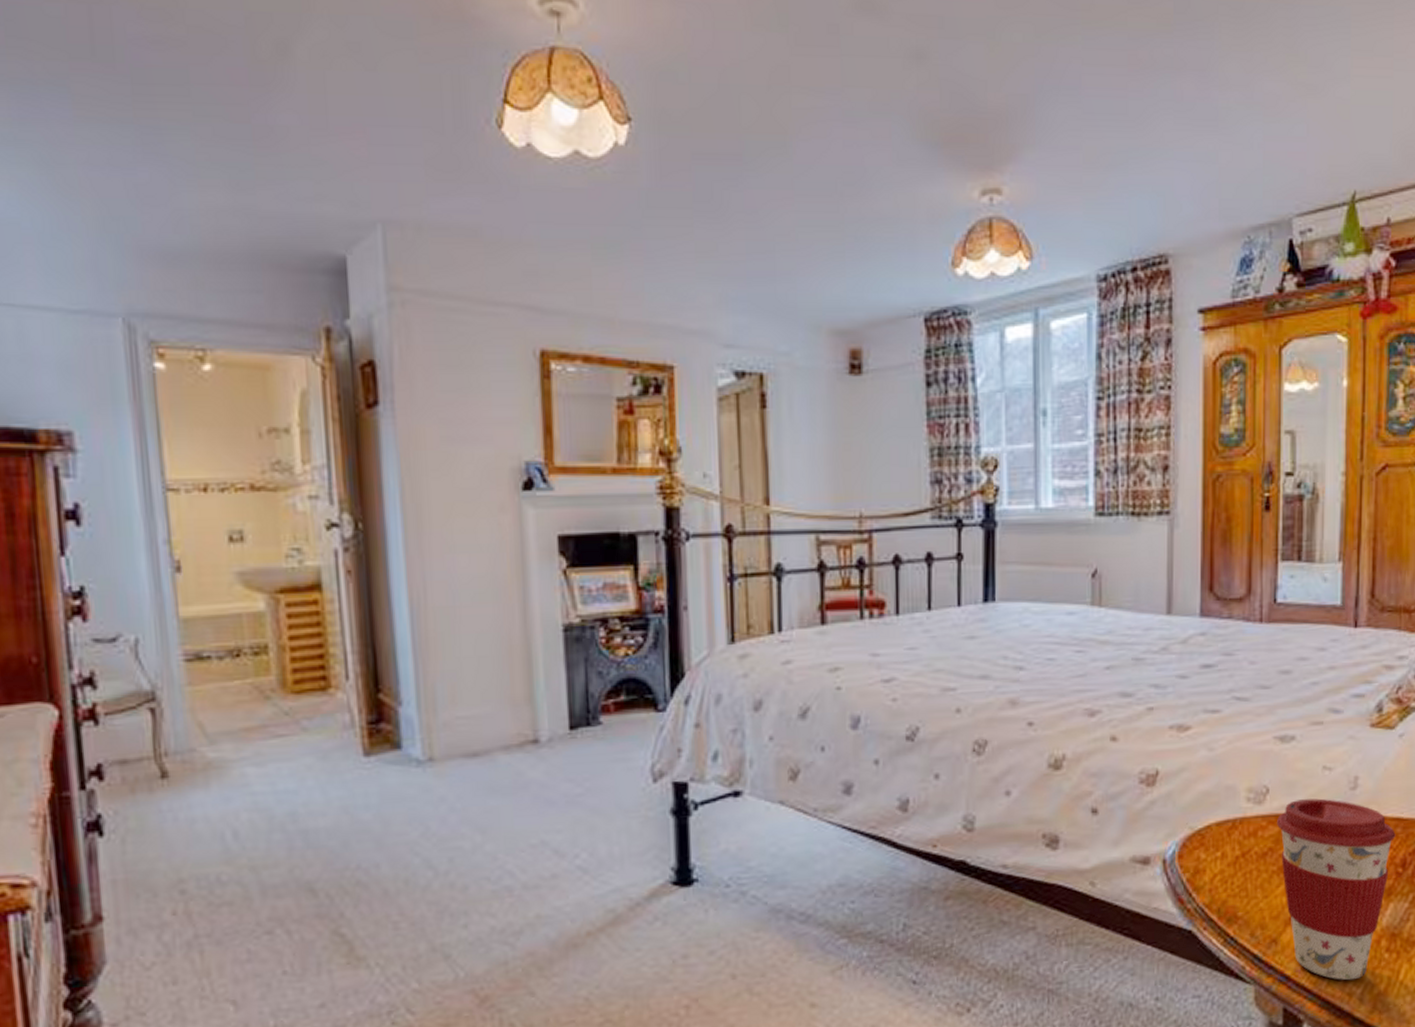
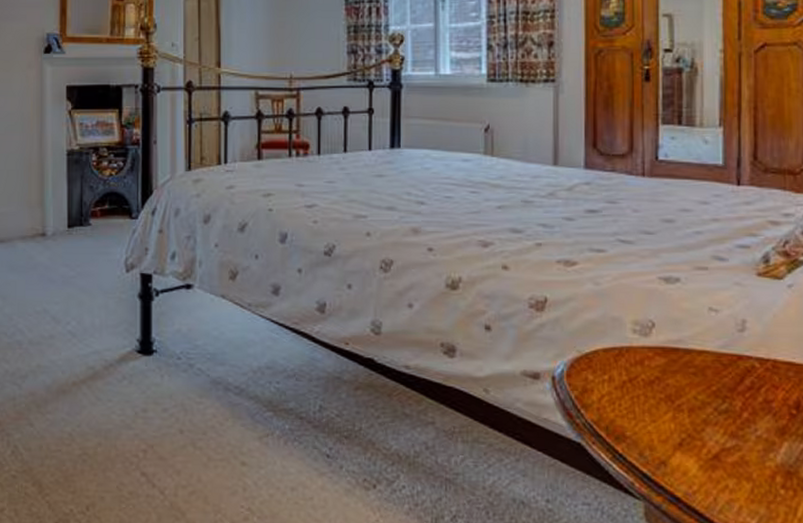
coffee cup: present [1277,798,1396,980] -> none [664,336,788,511]

